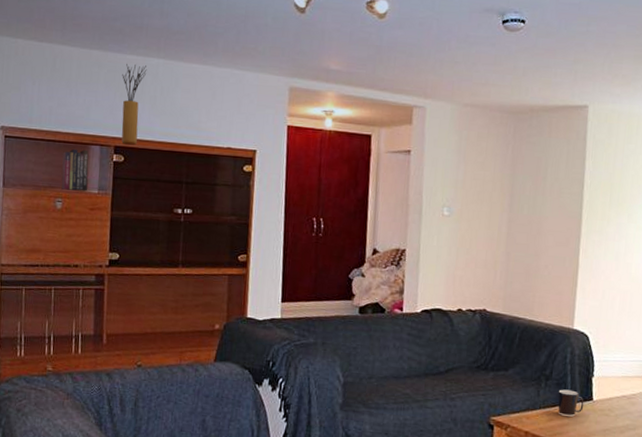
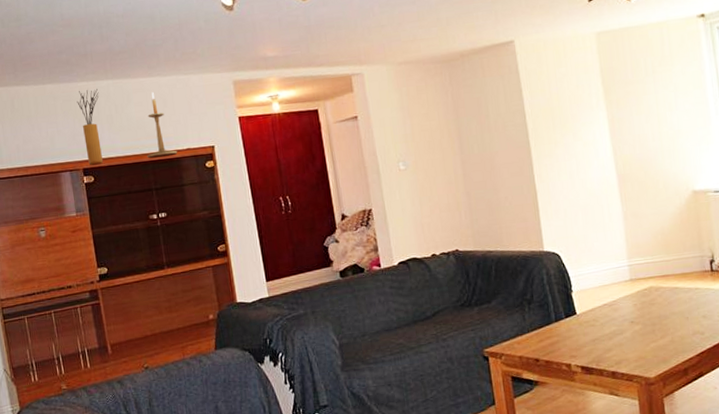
books: present [61,148,89,191] -> none [37,177,66,219]
candlestick: none [184,81,217,152] -> present [147,92,178,159]
mug: present [557,389,584,418] -> none [542,308,570,335]

